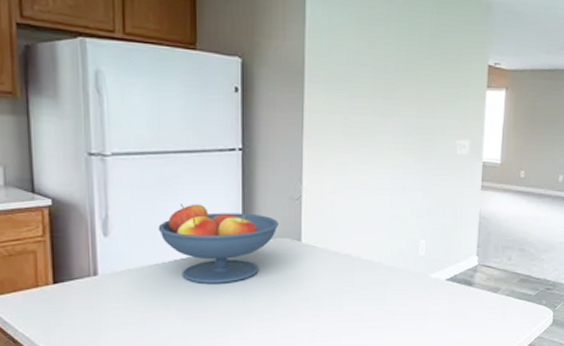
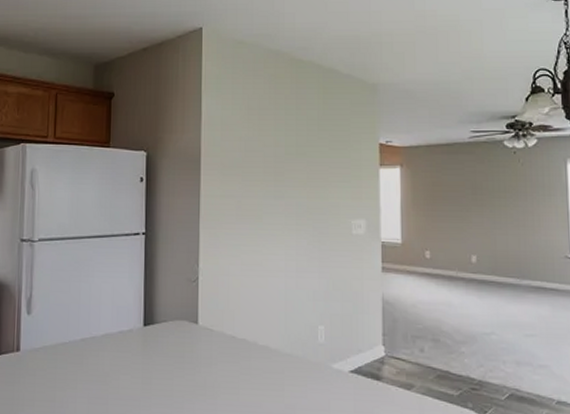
fruit bowl: present [158,203,278,283] -> none [71,284,177,364]

